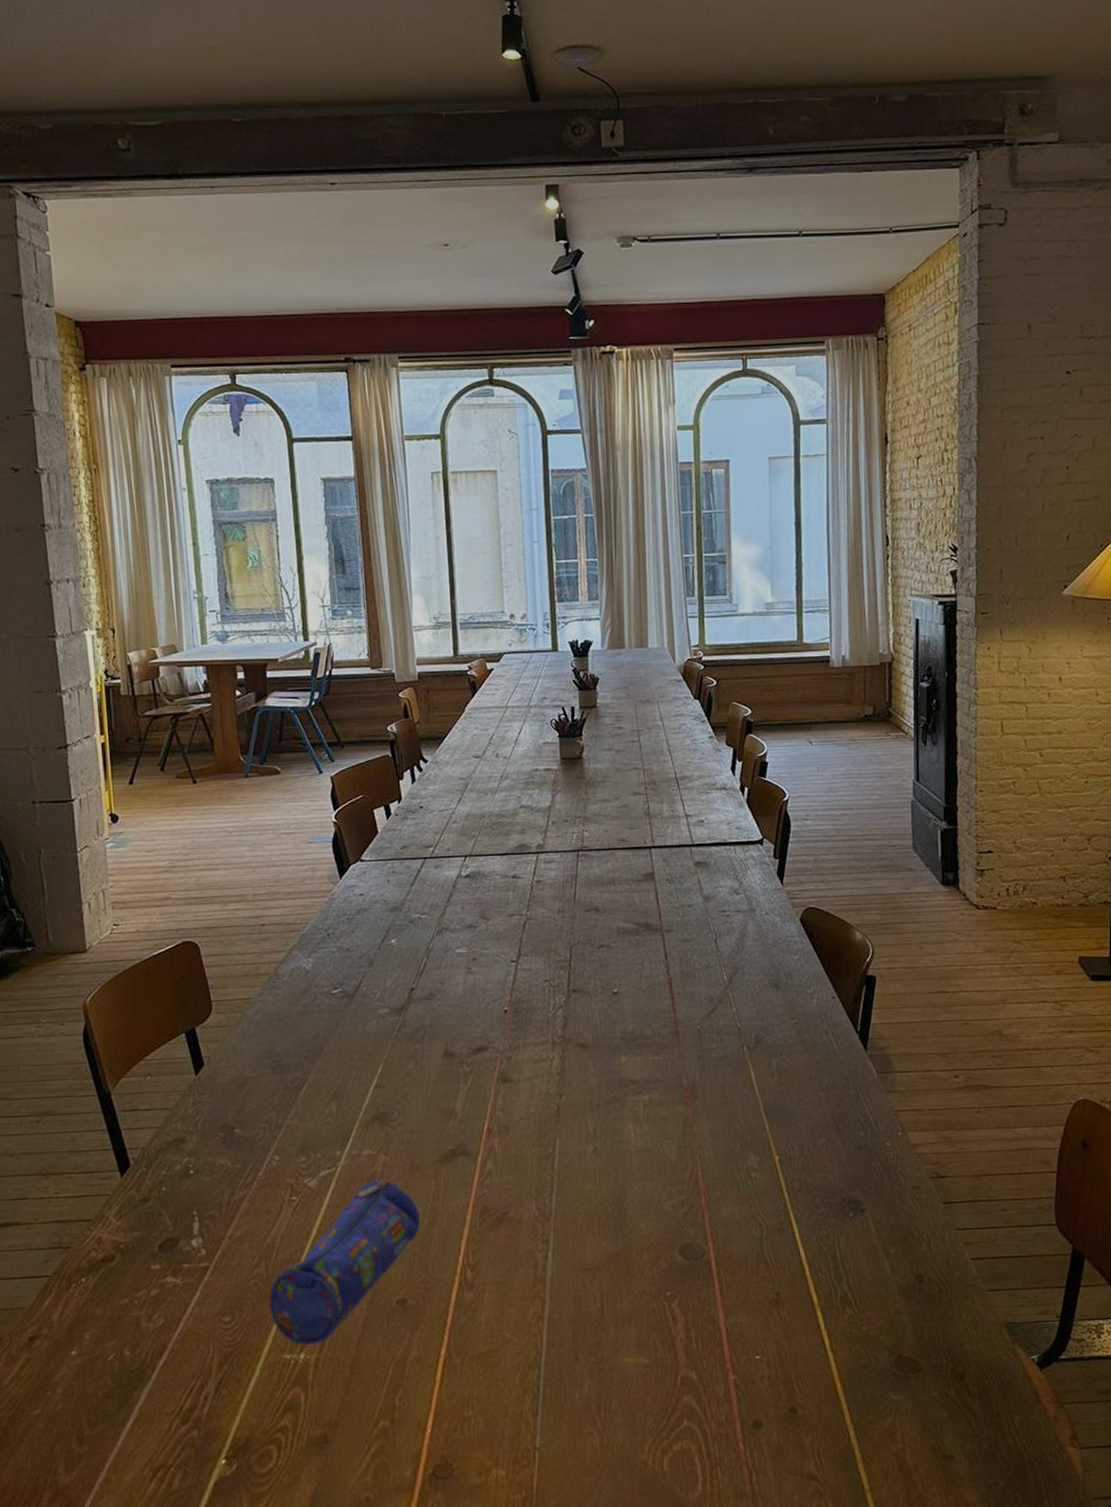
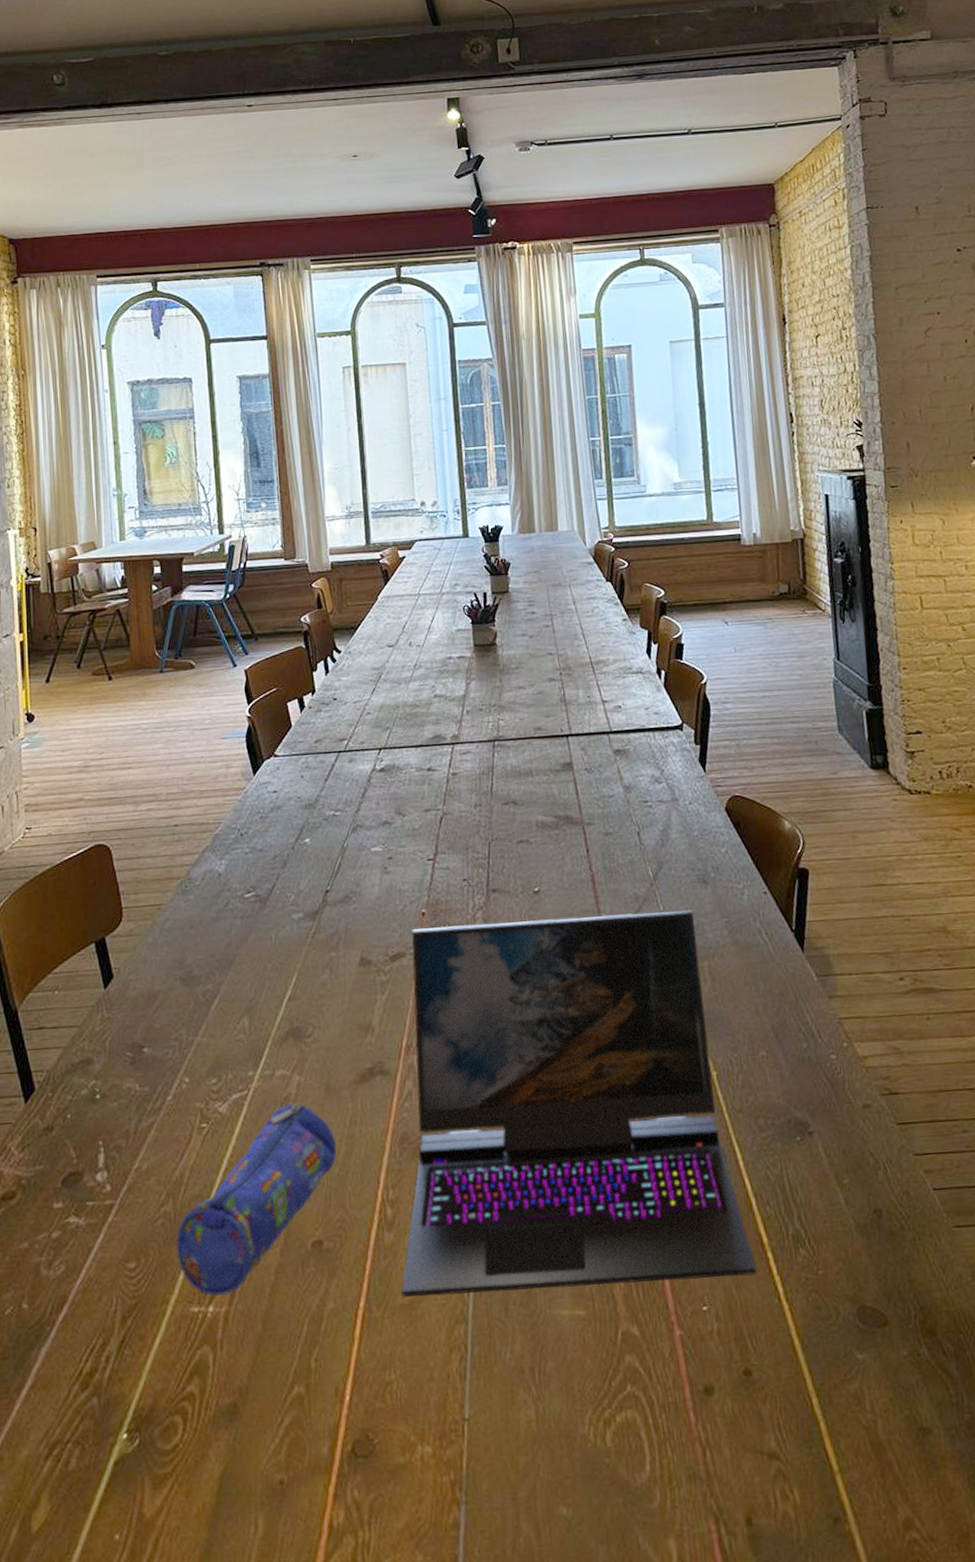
laptop: none [479,1011,806,1347] -> present [401,909,757,1297]

